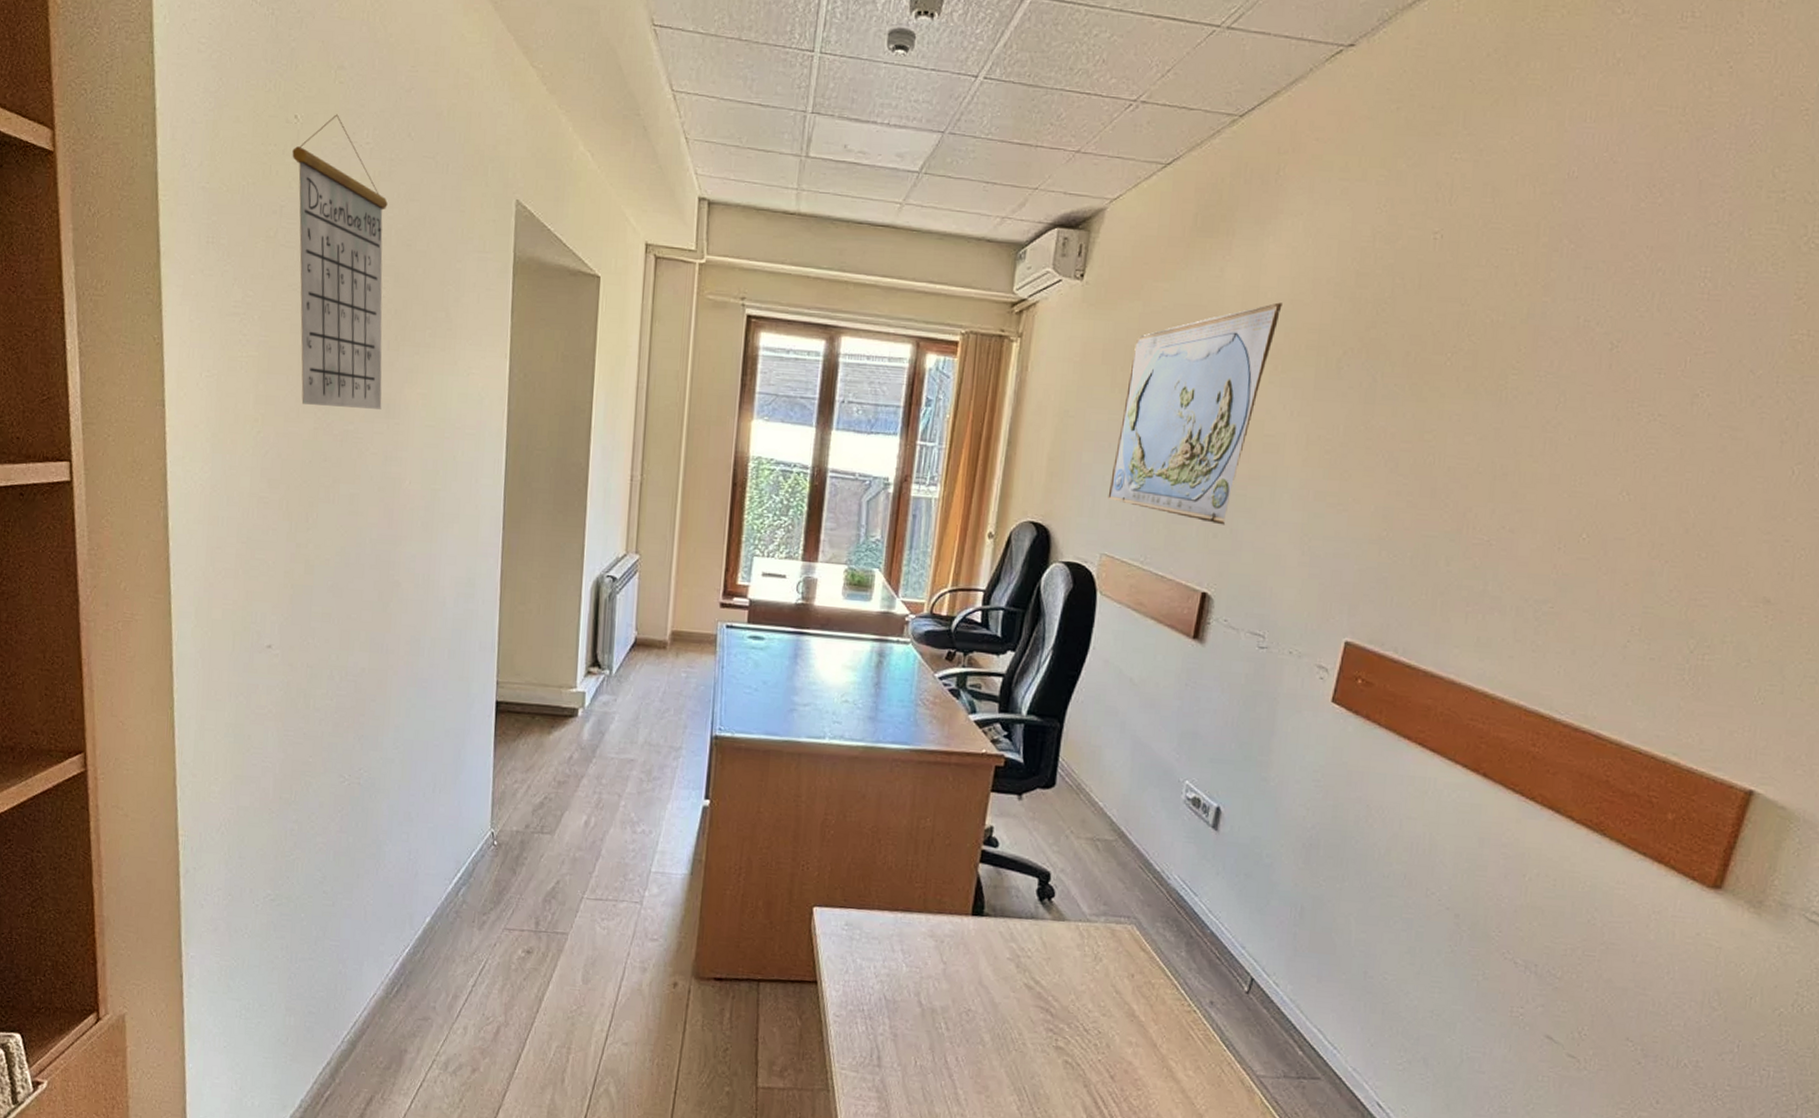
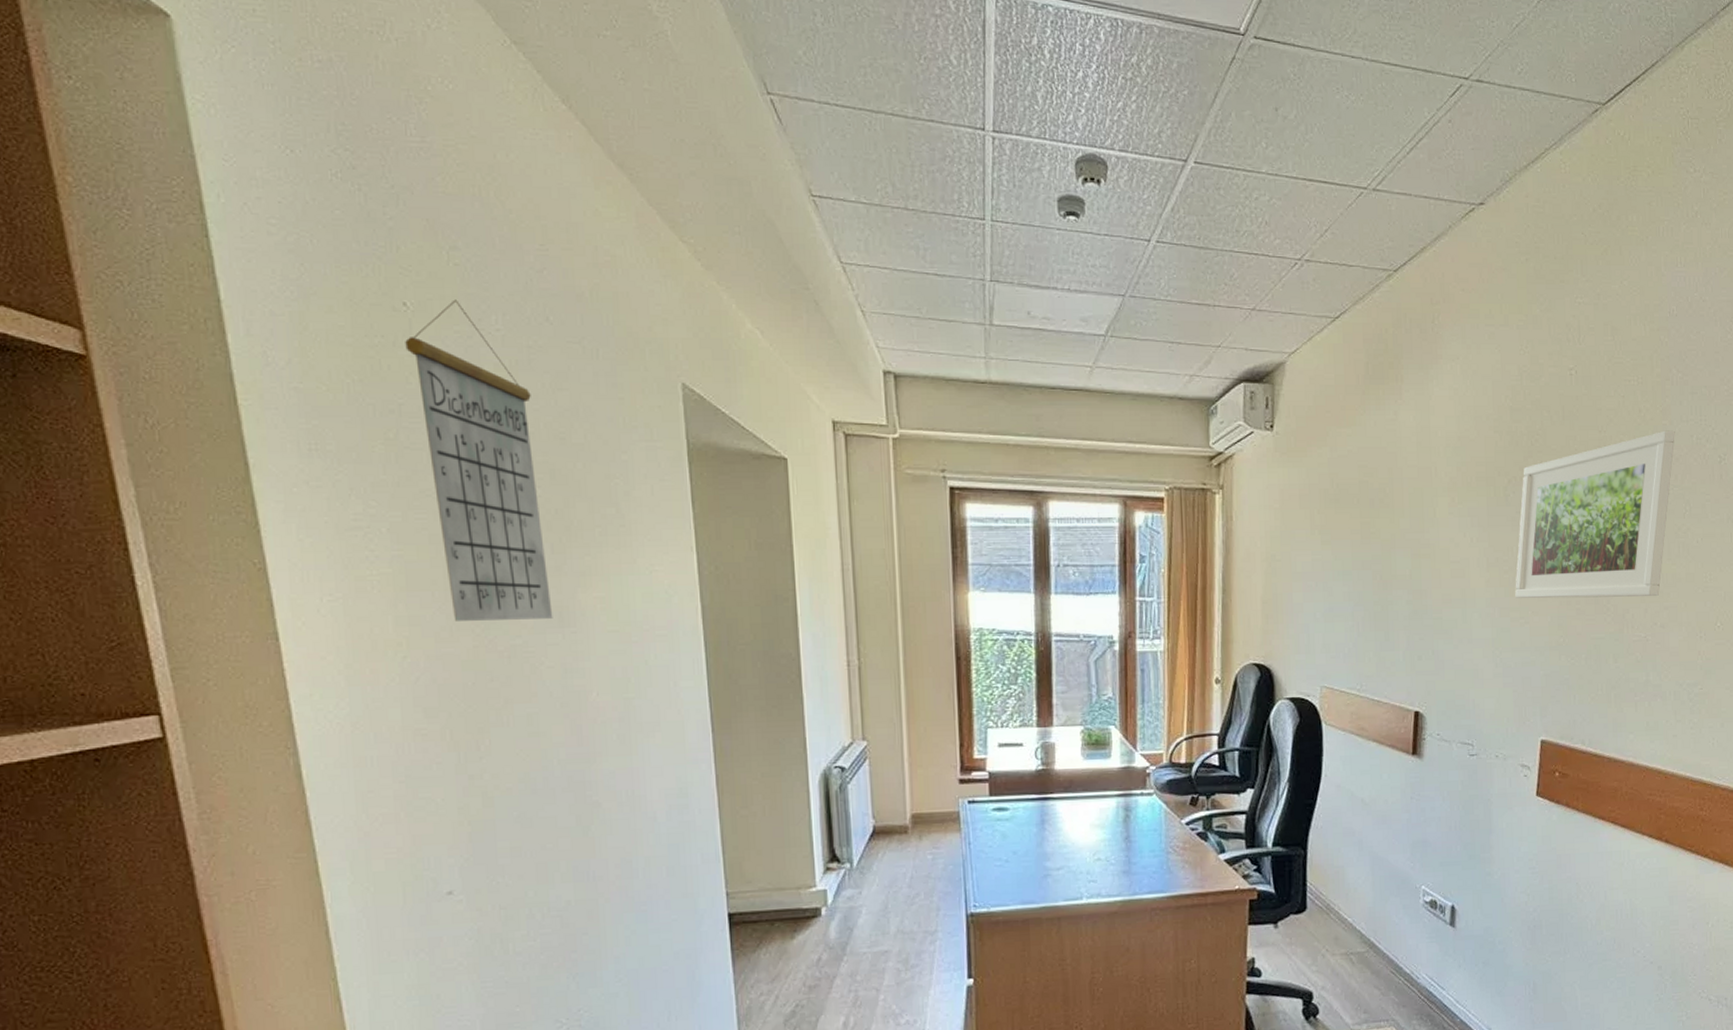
world map: present [1108,302,1283,525] -> none [1321,440,1452,648]
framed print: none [1335,308,1558,497] -> present [1515,430,1675,599]

